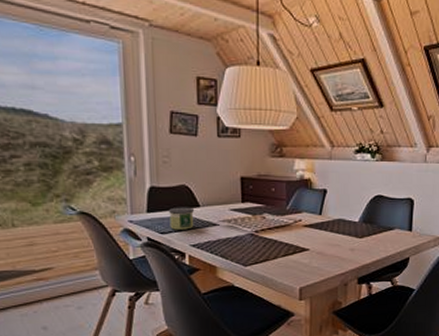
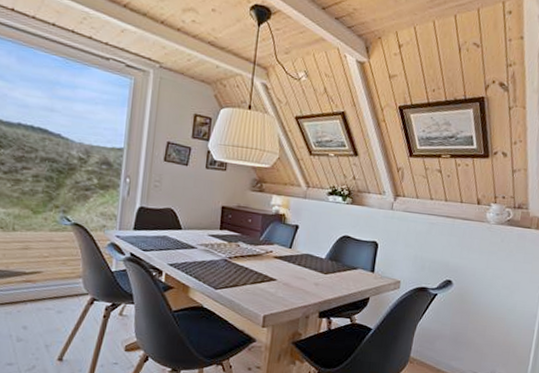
candle: present [168,207,195,230] -> none [152,227,177,250]

